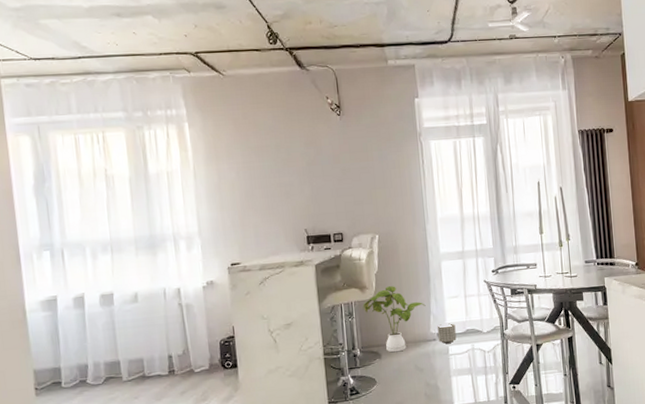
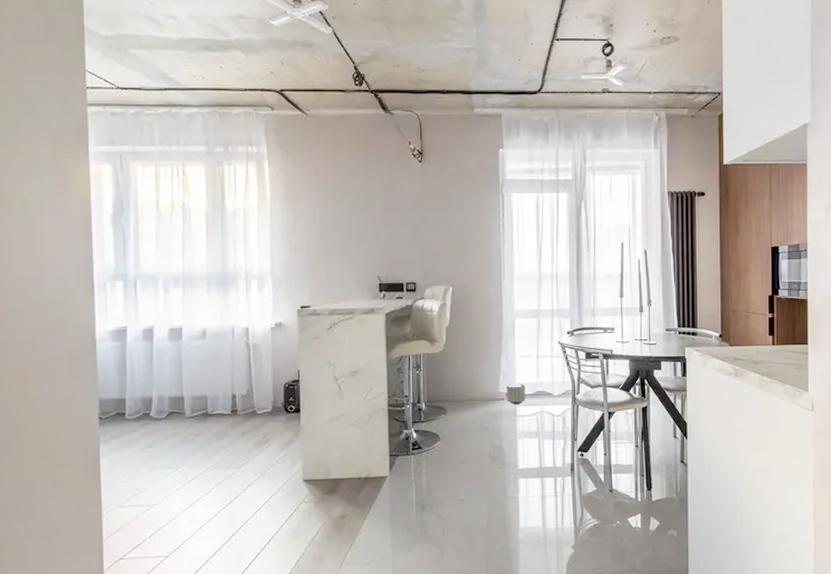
house plant: present [362,286,426,353] -> none [431,341,496,409]

